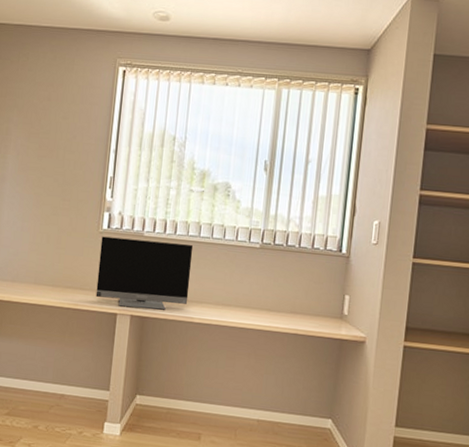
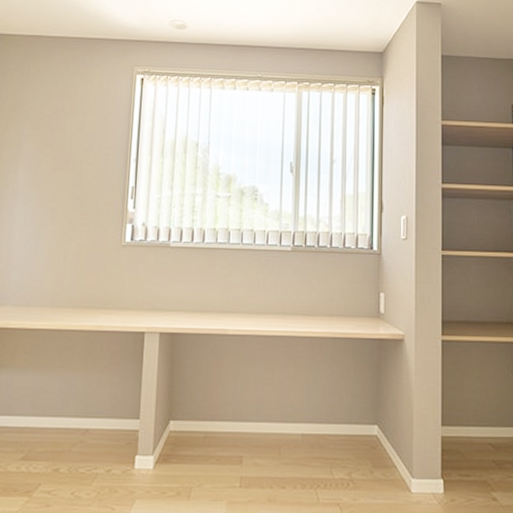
monitor: present [95,236,193,310] -> none [120,250,223,325]

